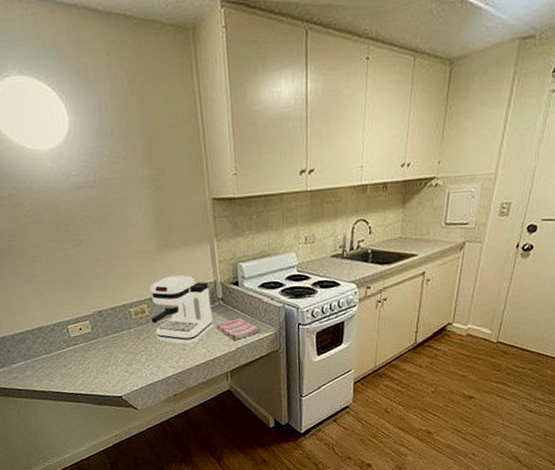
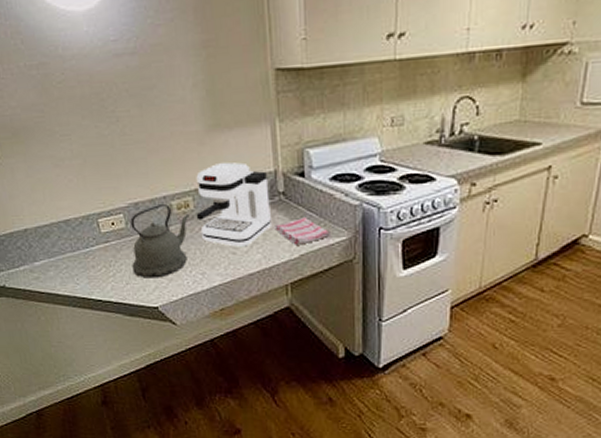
kettle: none [95,311,146,373] -> present [130,204,190,278]

